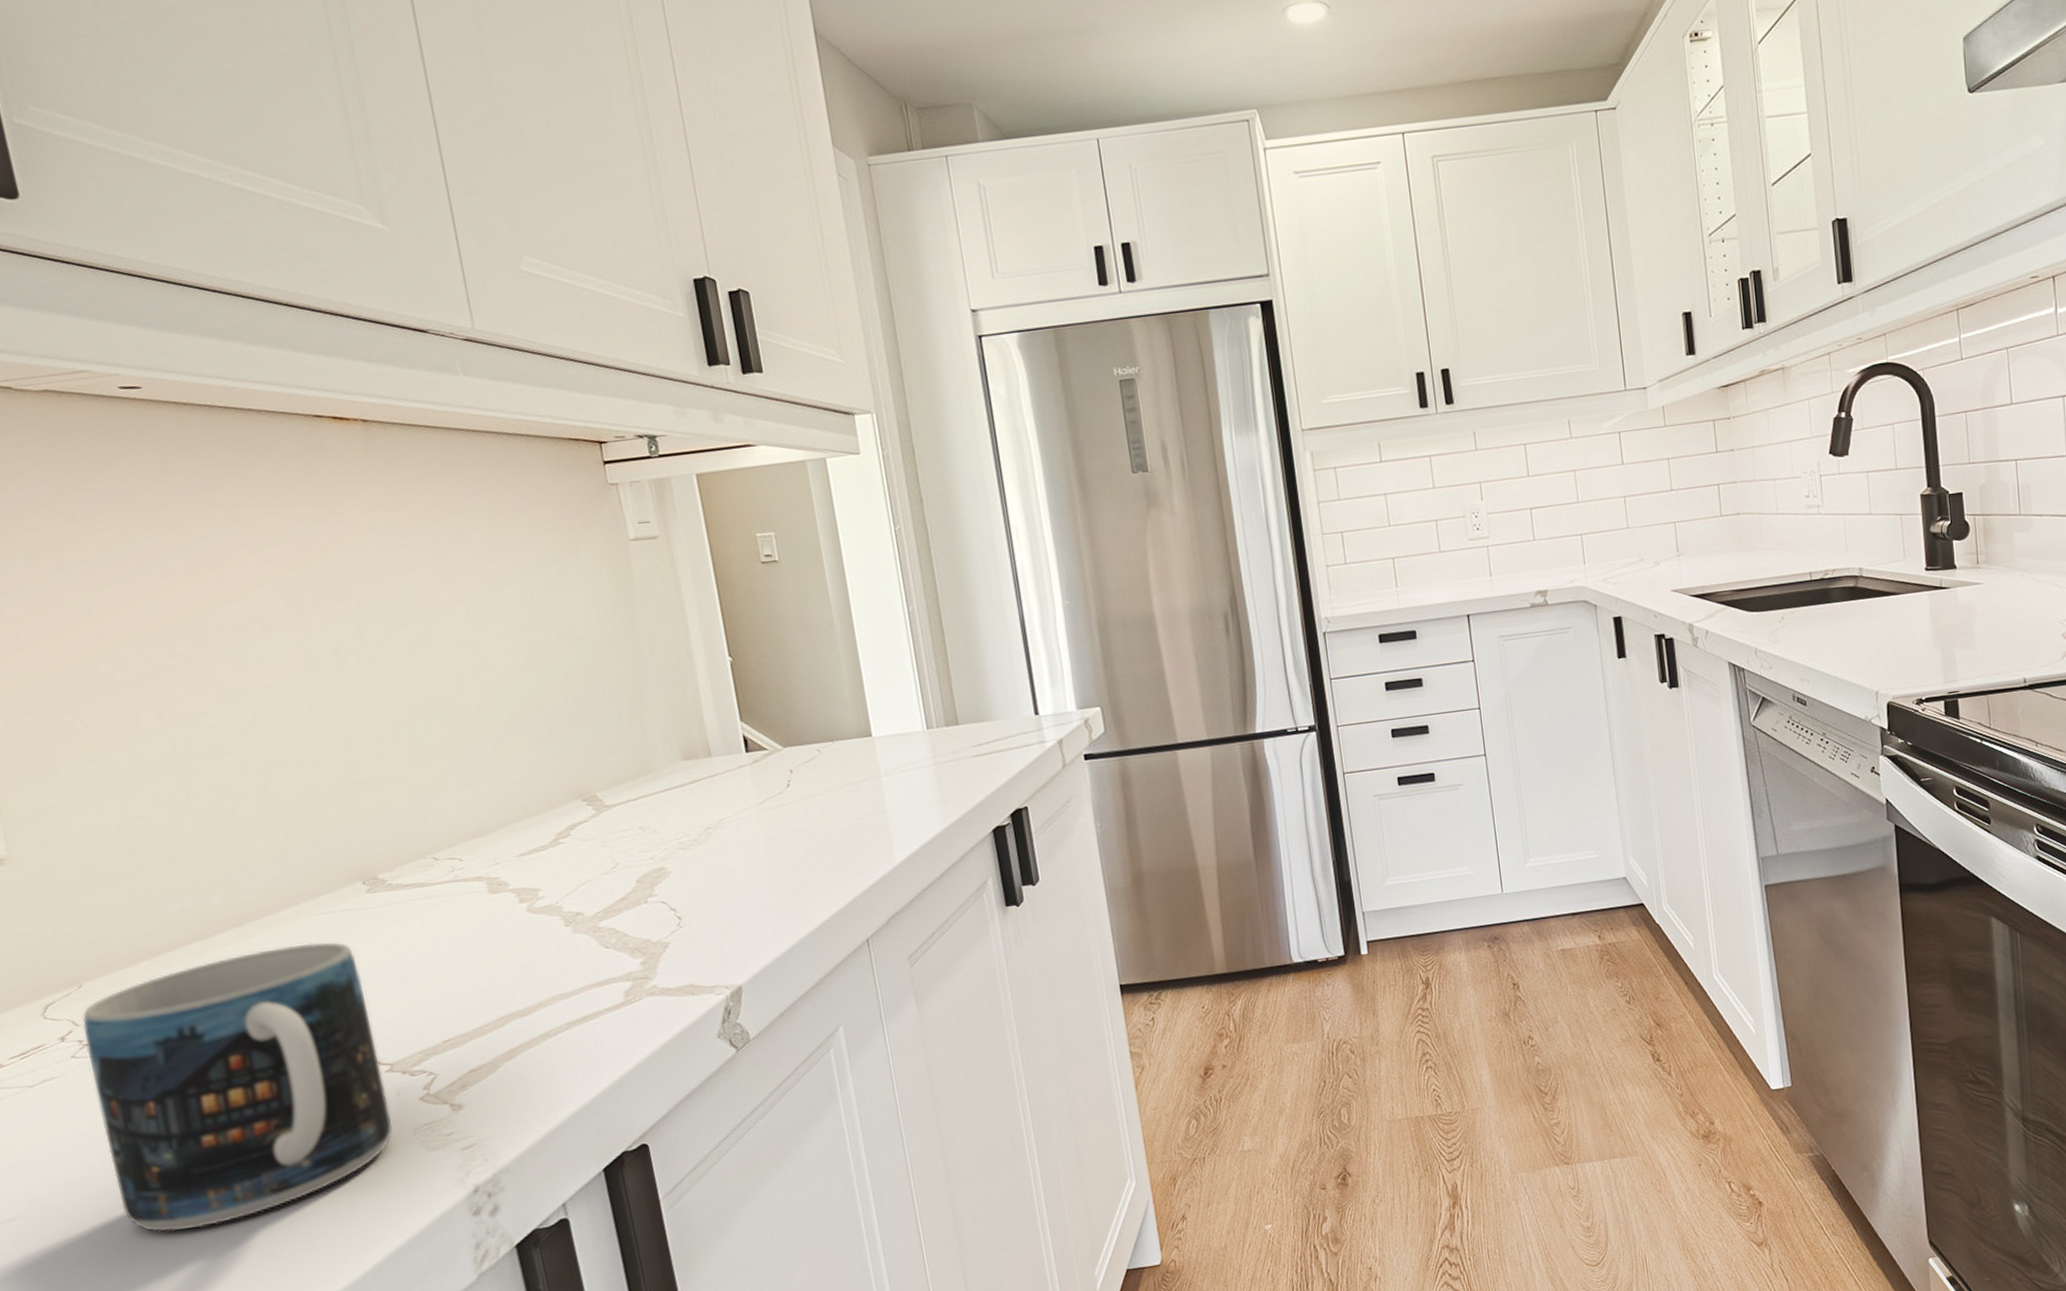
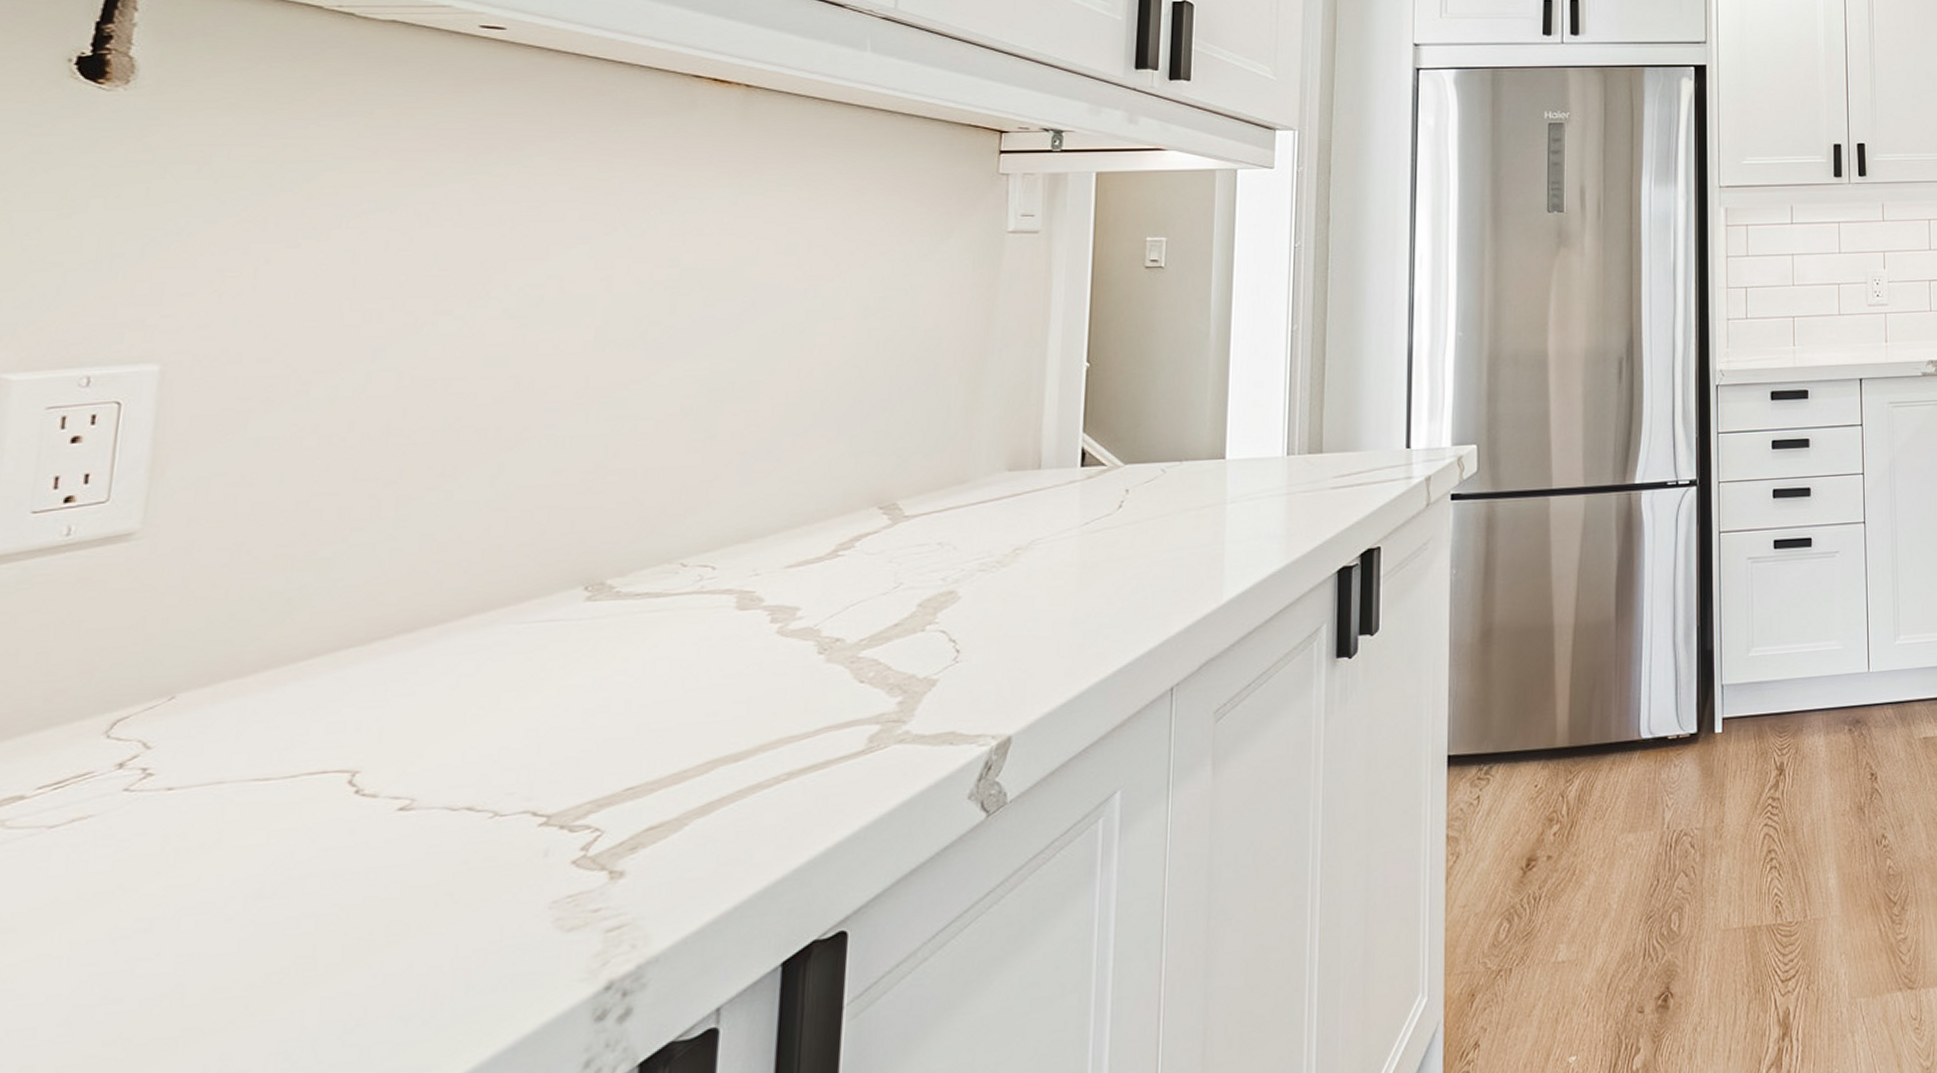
mug: present [82,942,393,1232] -> none [115,658,546,1035]

